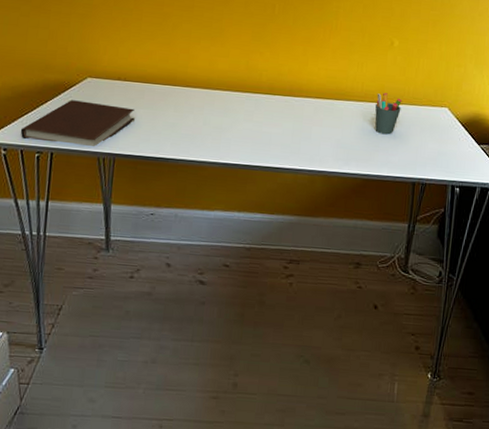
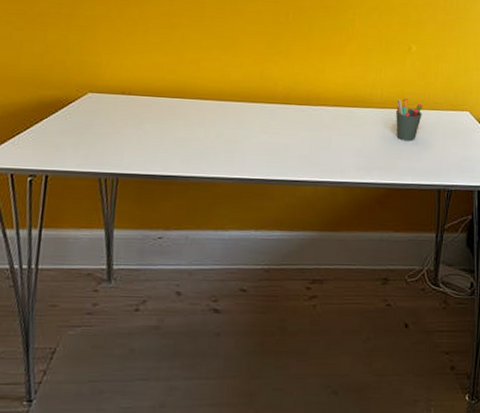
notebook: present [20,100,135,148] -> none [10,117,140,168]

